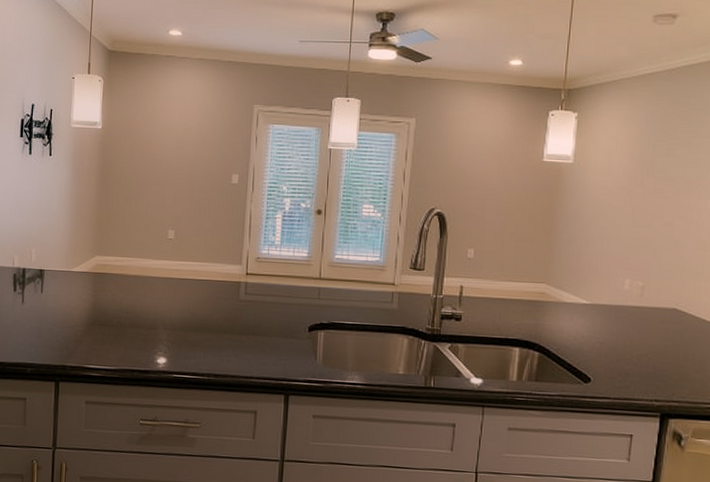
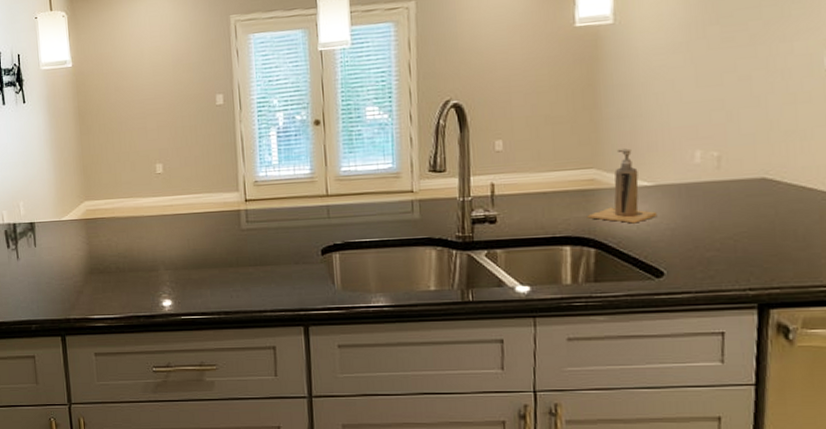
soap dispenser: none [535,270,591,335] -> present [586,148,658,224]

